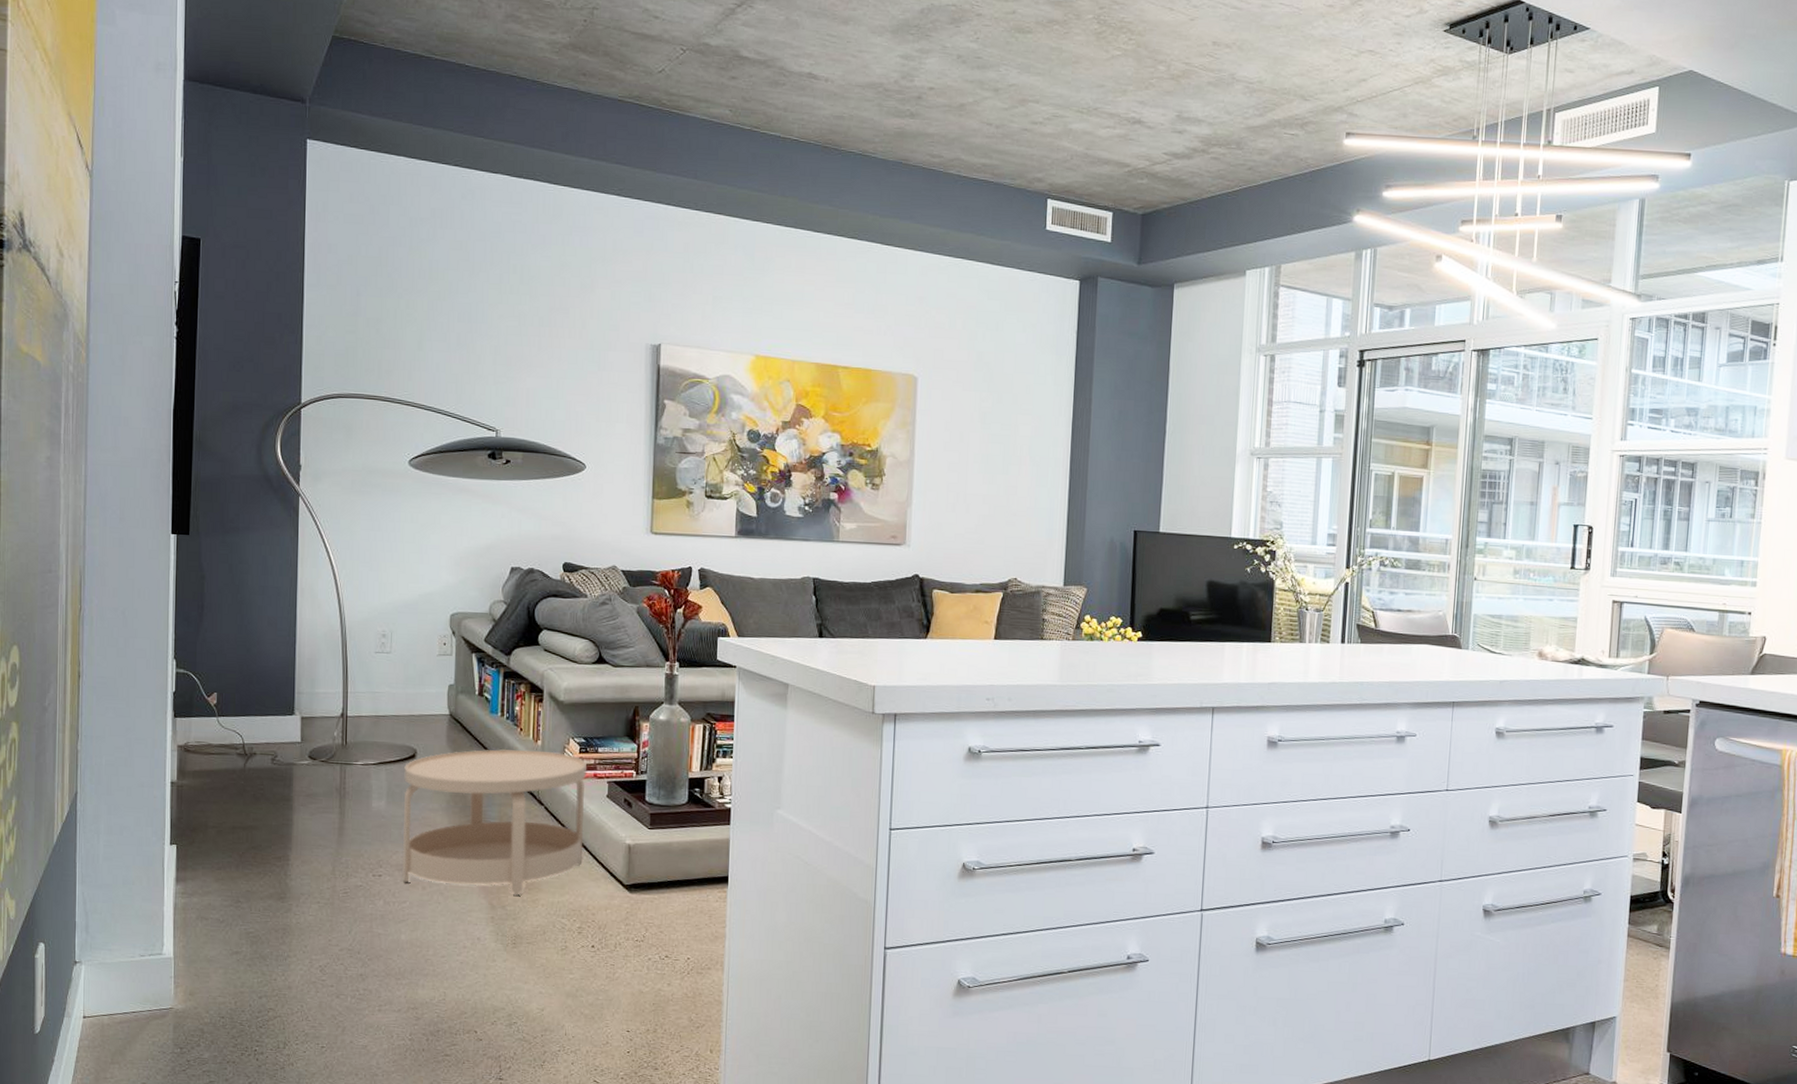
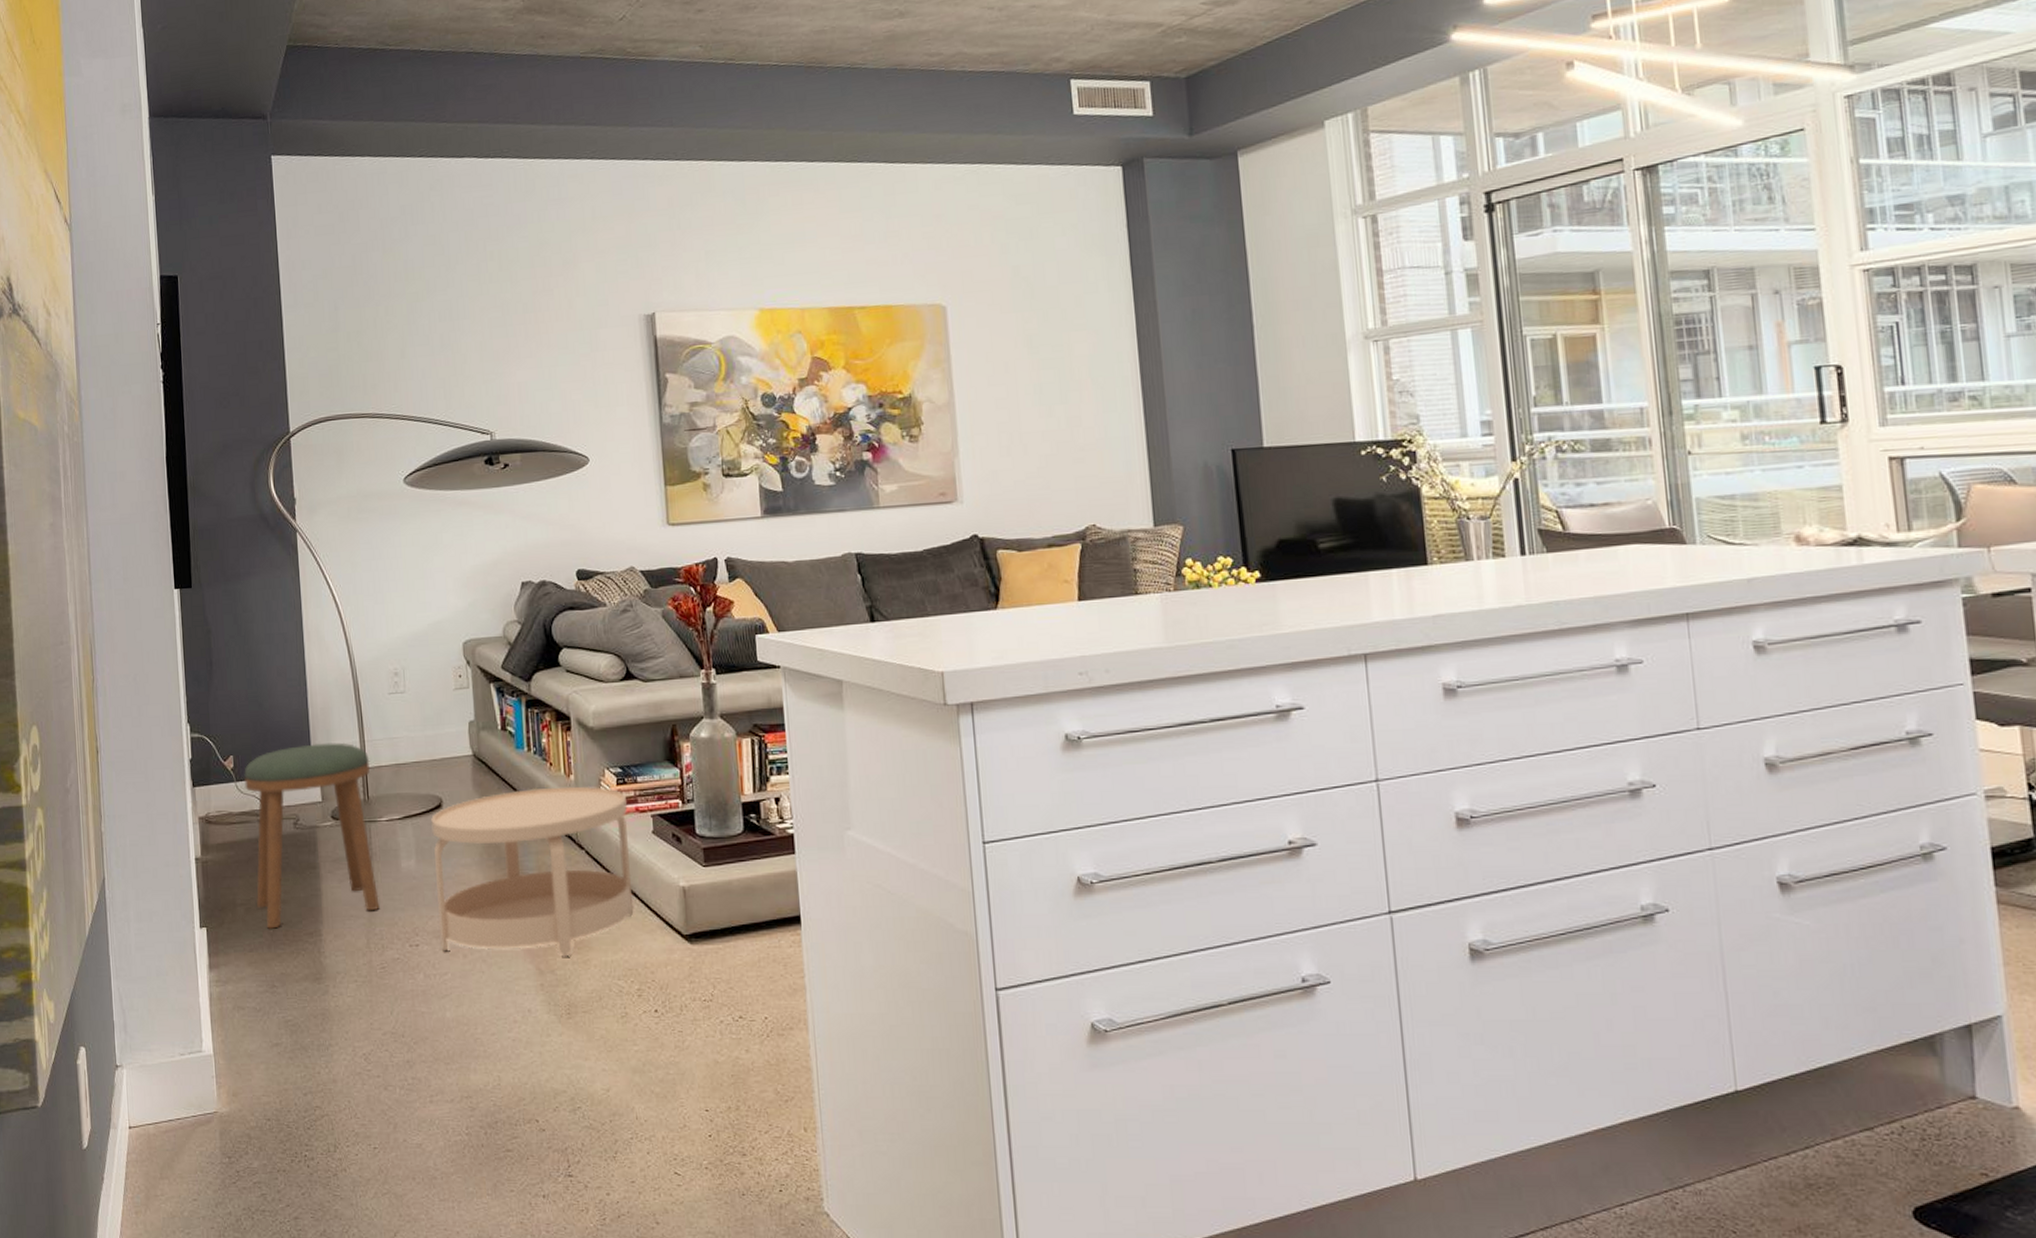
stool: none [226,689,351,851] -> present [244,742,380,929]

